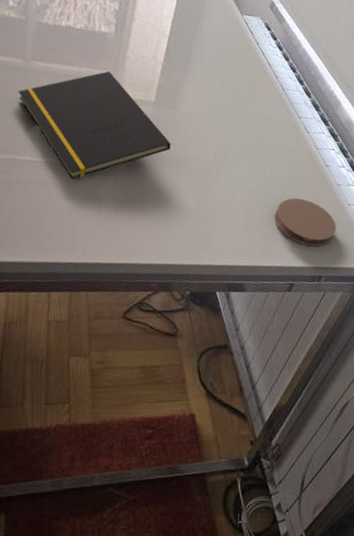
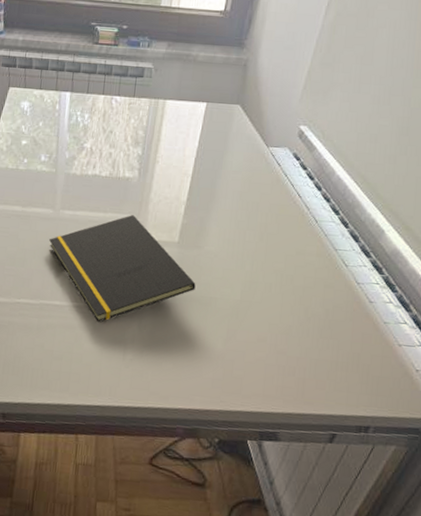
coaster: present [274,198,337,247] -> none [310,338,386,393]

